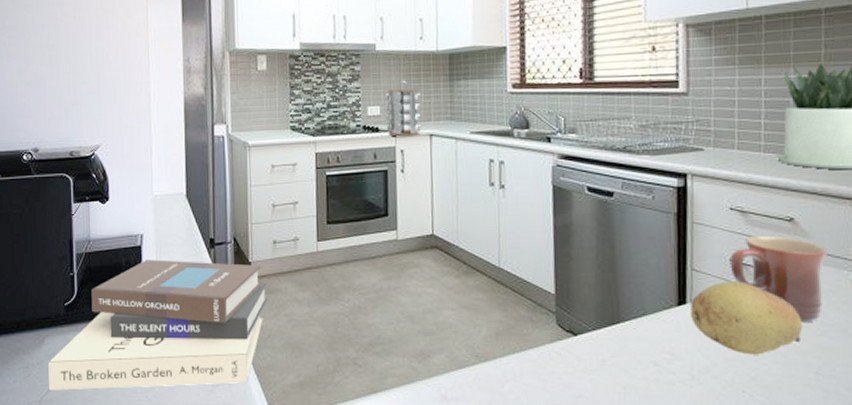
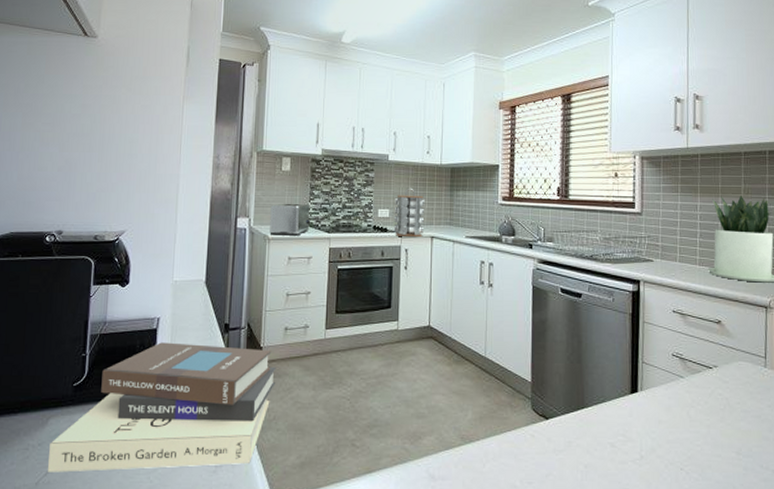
toaster: none [248,105,294,143] -> present [269,203,311,237]
fruit: present [690,281,803,355] -> none [641,373,728,437]
mug: present [729,235,829,321] -> none [672,334,747,409]

